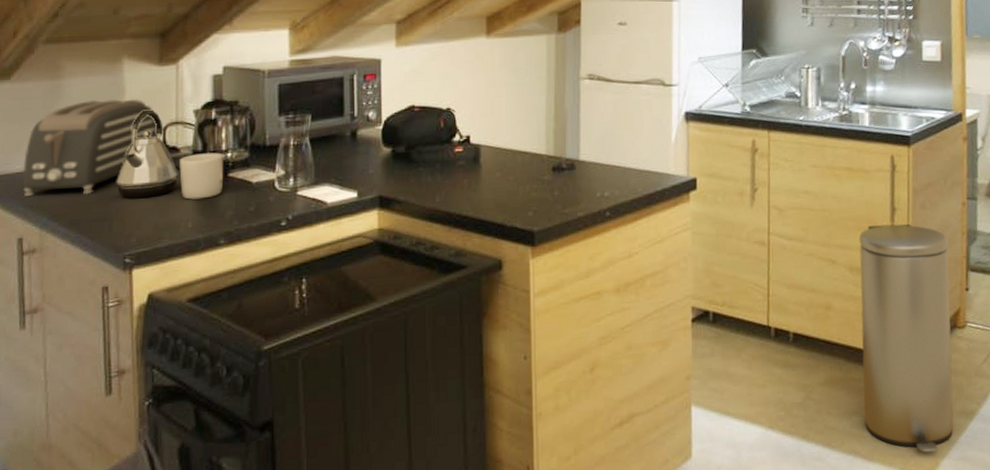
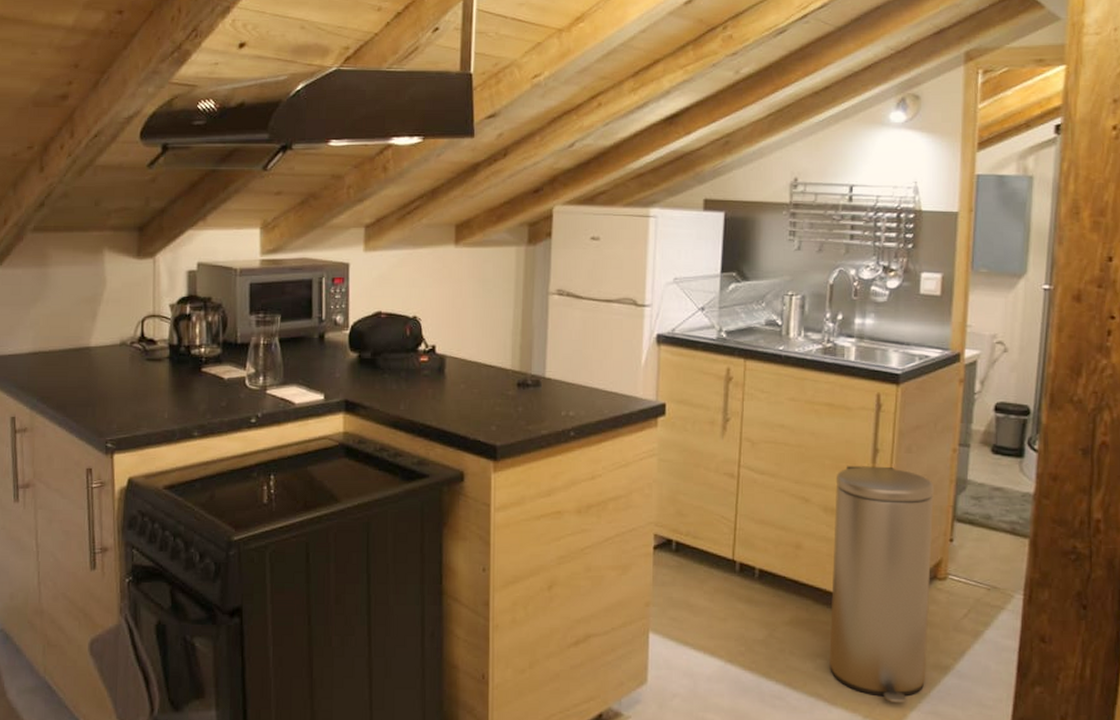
toaster: present [22,99,159,196] -> none [14,288,138,380]
kettle: present [116,109,179,199] -> none [98,301,156,387]
mug: present [179,152,224,200] -> none [156,347,198,391]

